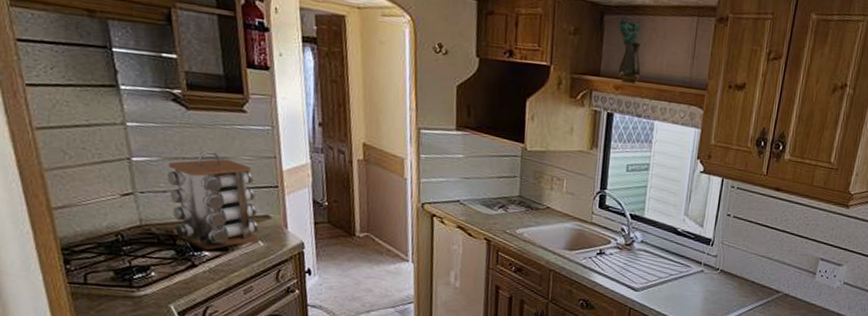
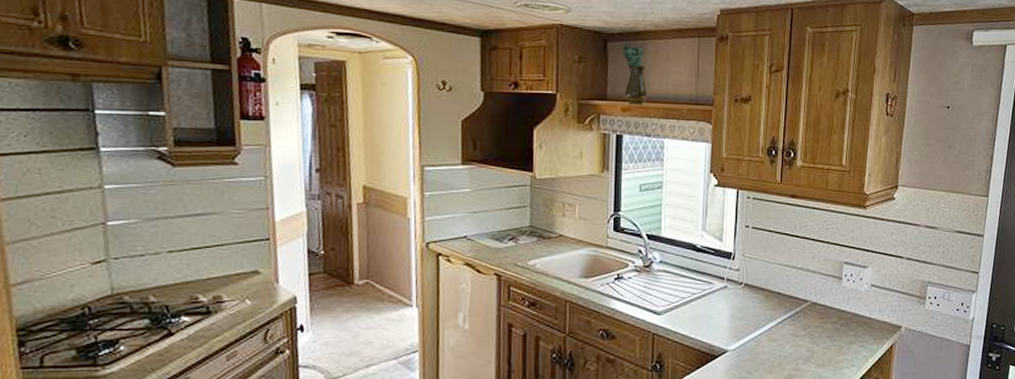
spice rack: present [167,150,259,251] -> none [146,207,247,316]

